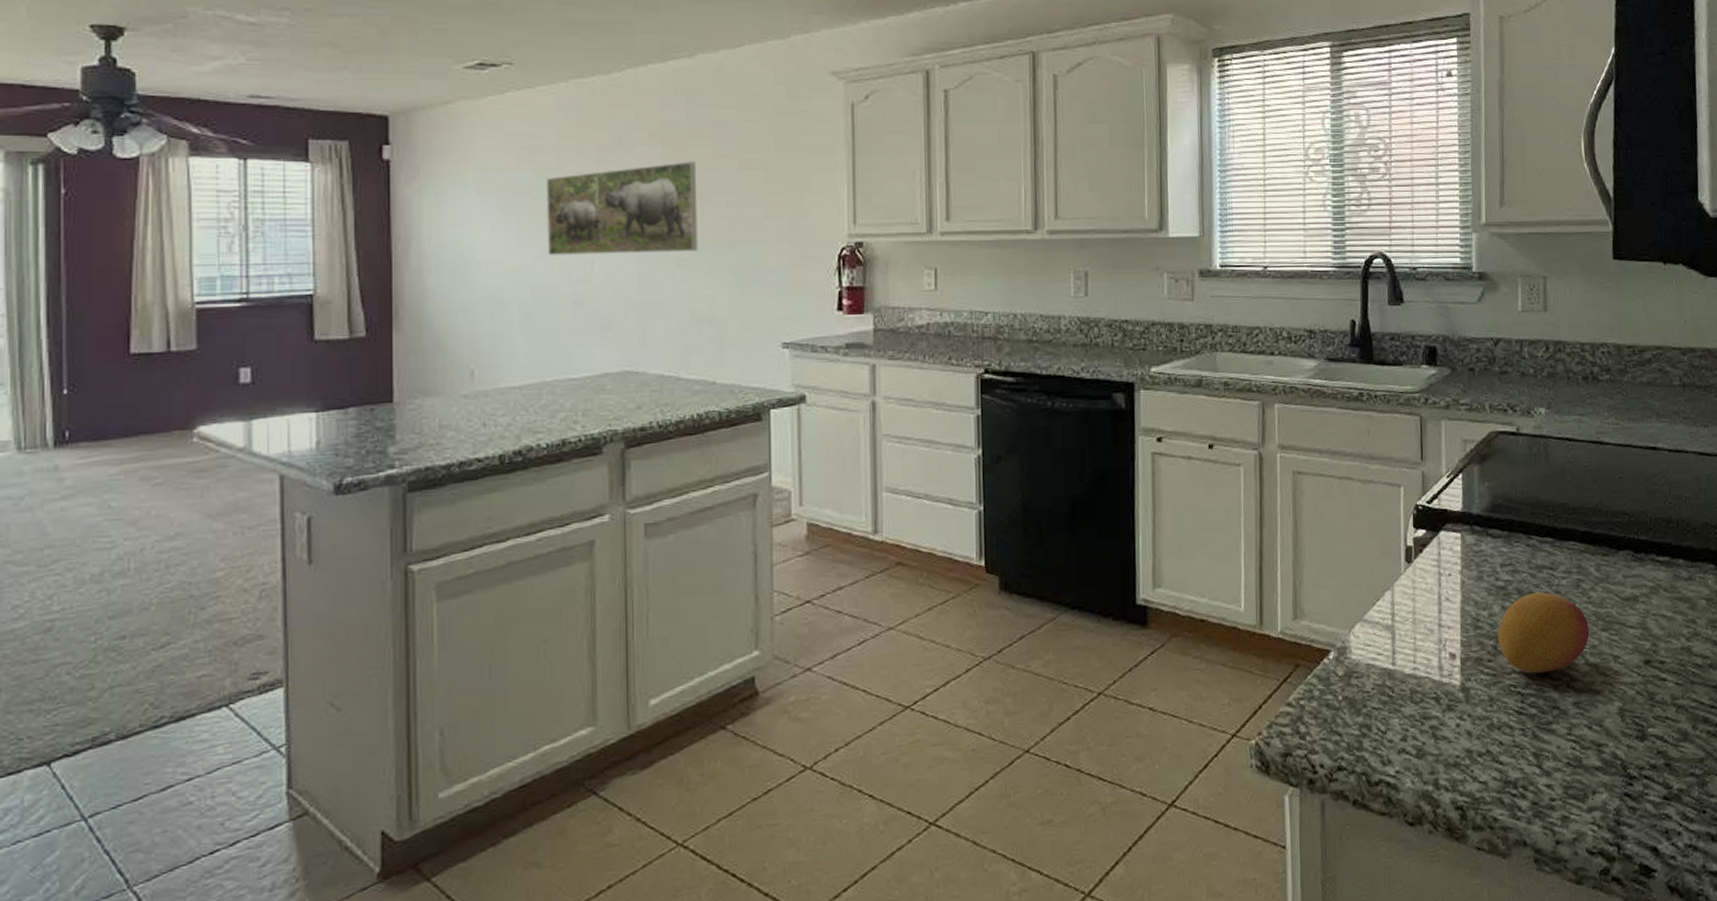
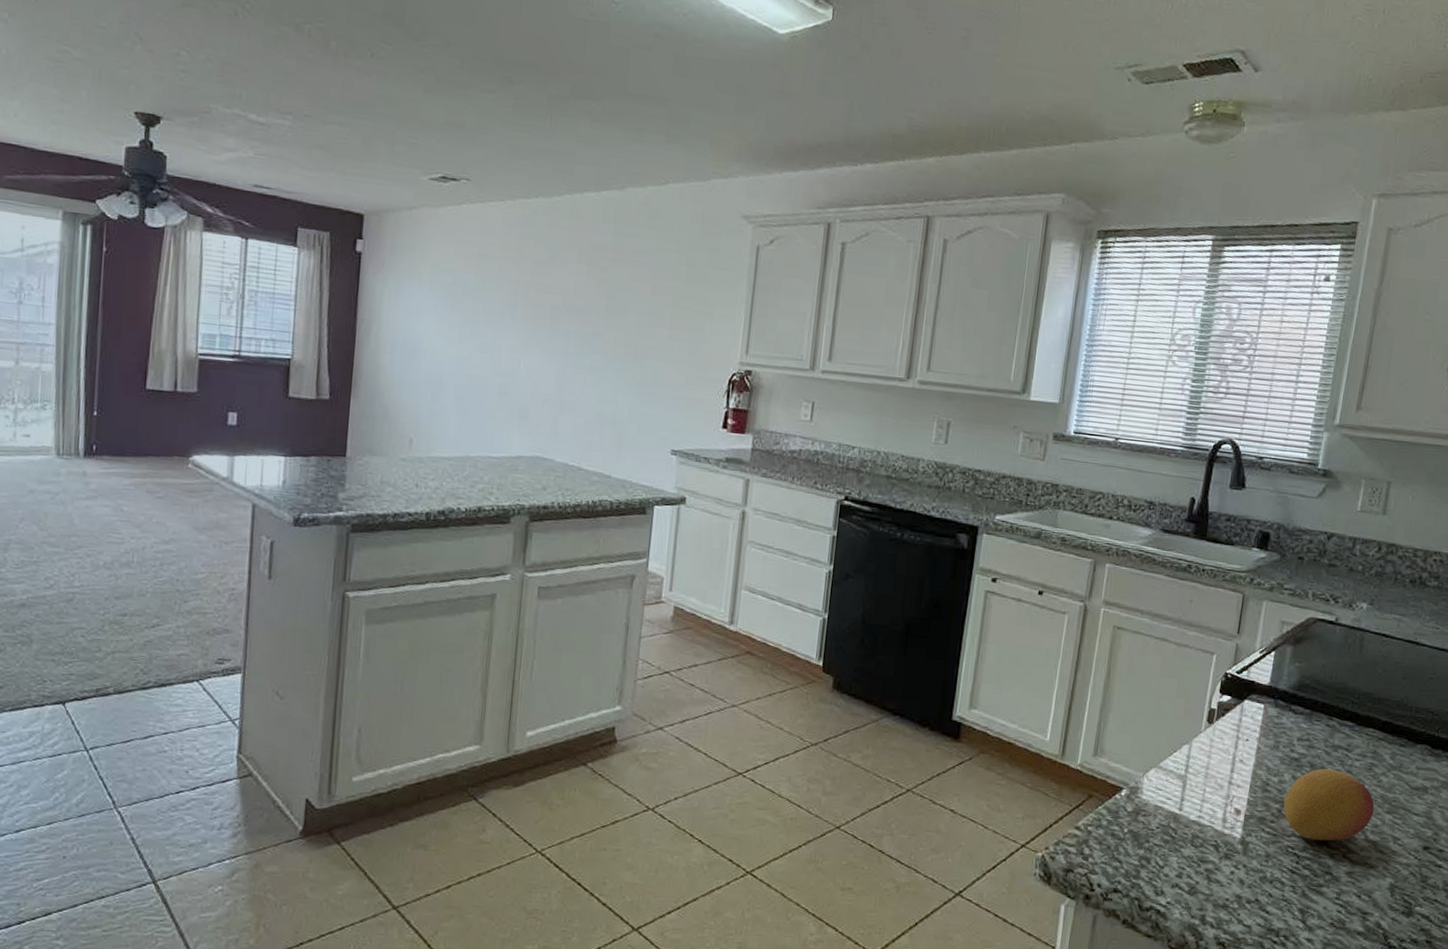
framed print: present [547,161,698,255] -> none [482,281,615,361]

